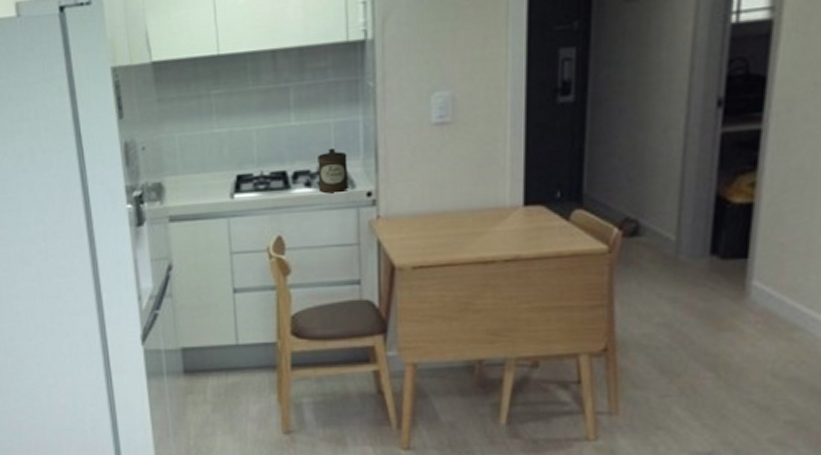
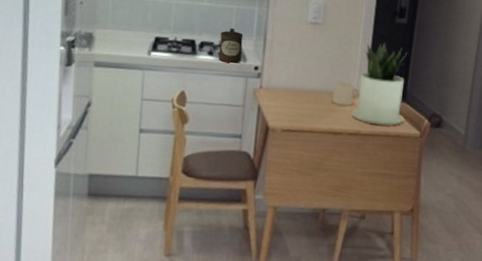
mug: none [476,193,515,226] -> present [331,80,360,107]
planter: none [506,132,583,245] -> present [352,42,407,126]

